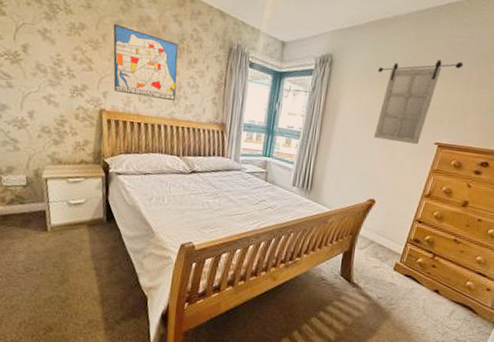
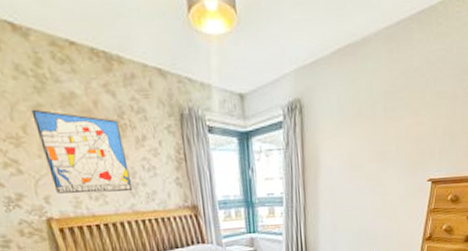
home mirror: present [374,60,464,145] -> none [354,80,446,188]

